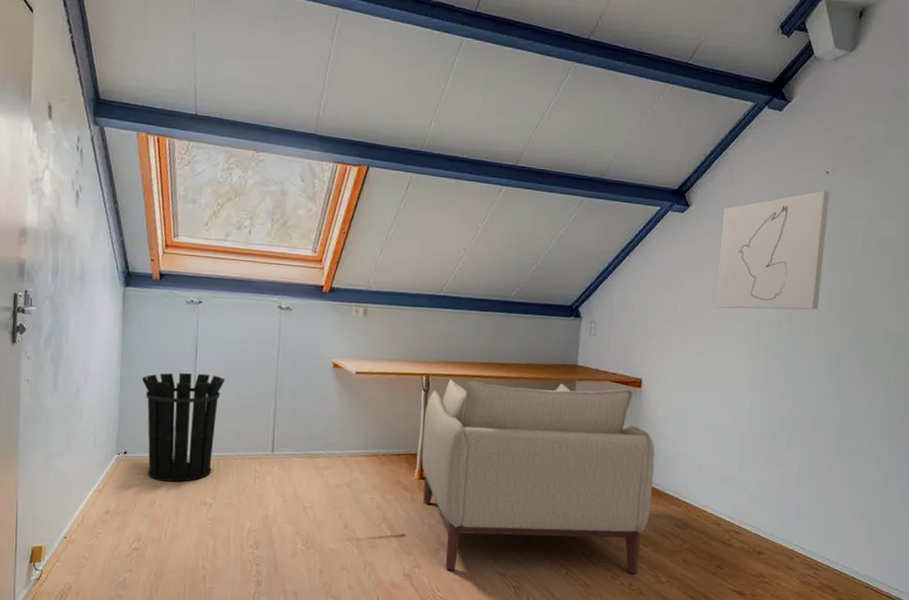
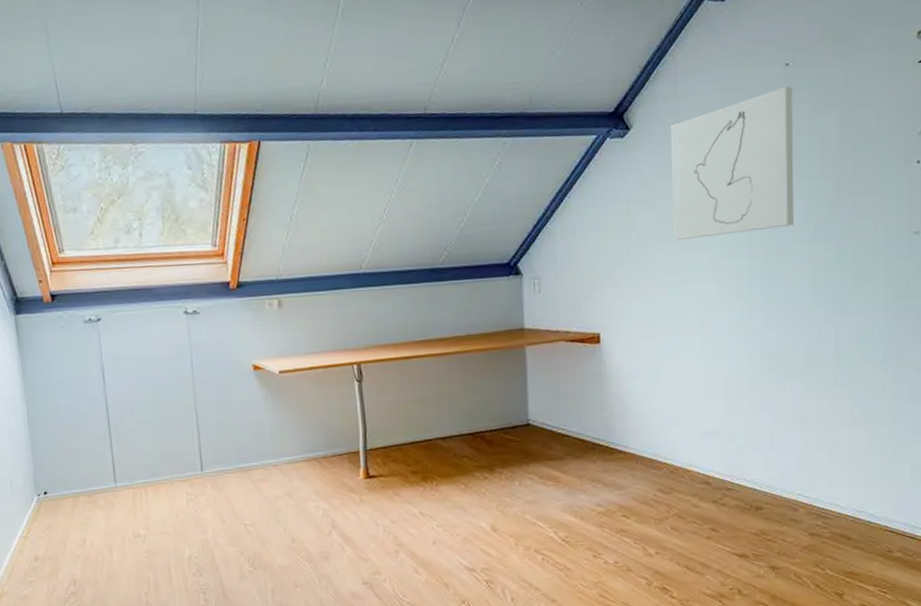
waste bin: present [141,372,225,482] -> none [49,396,141,518]
chair: present [421,379,655,574] -> none [361,346,628,572]

